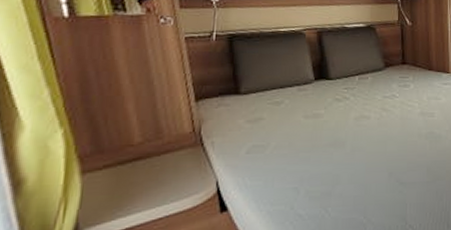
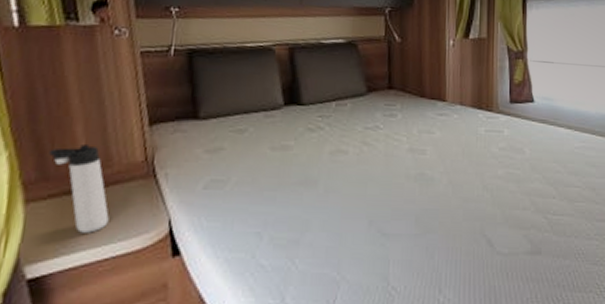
thermos bottle: none [103,119,162,197] -> present [49,143,109,233]

